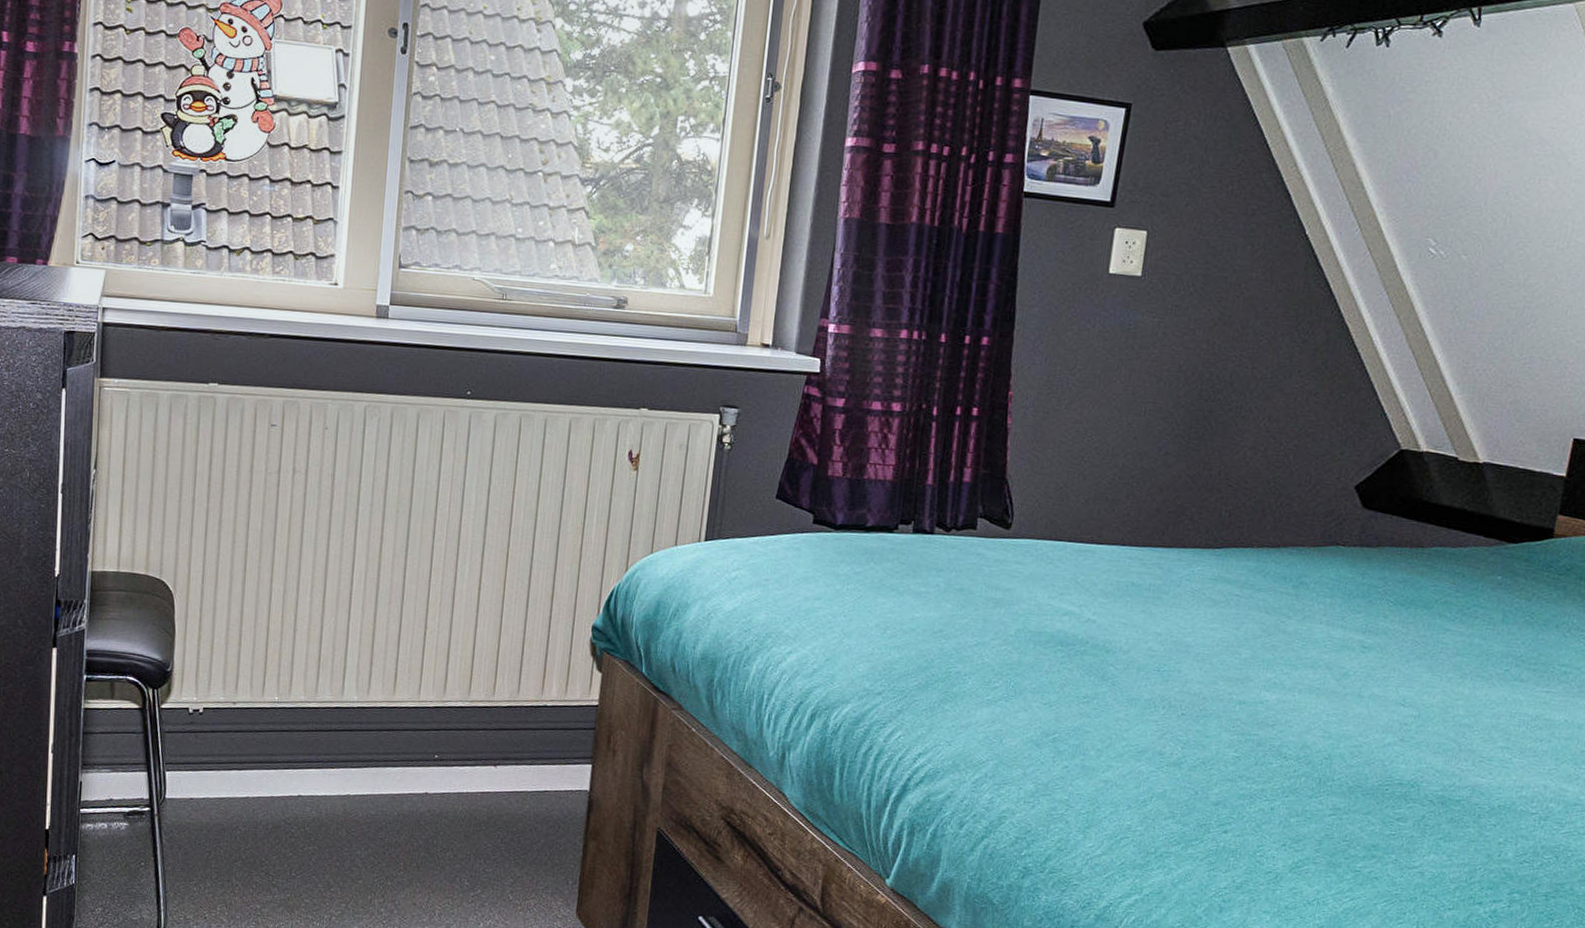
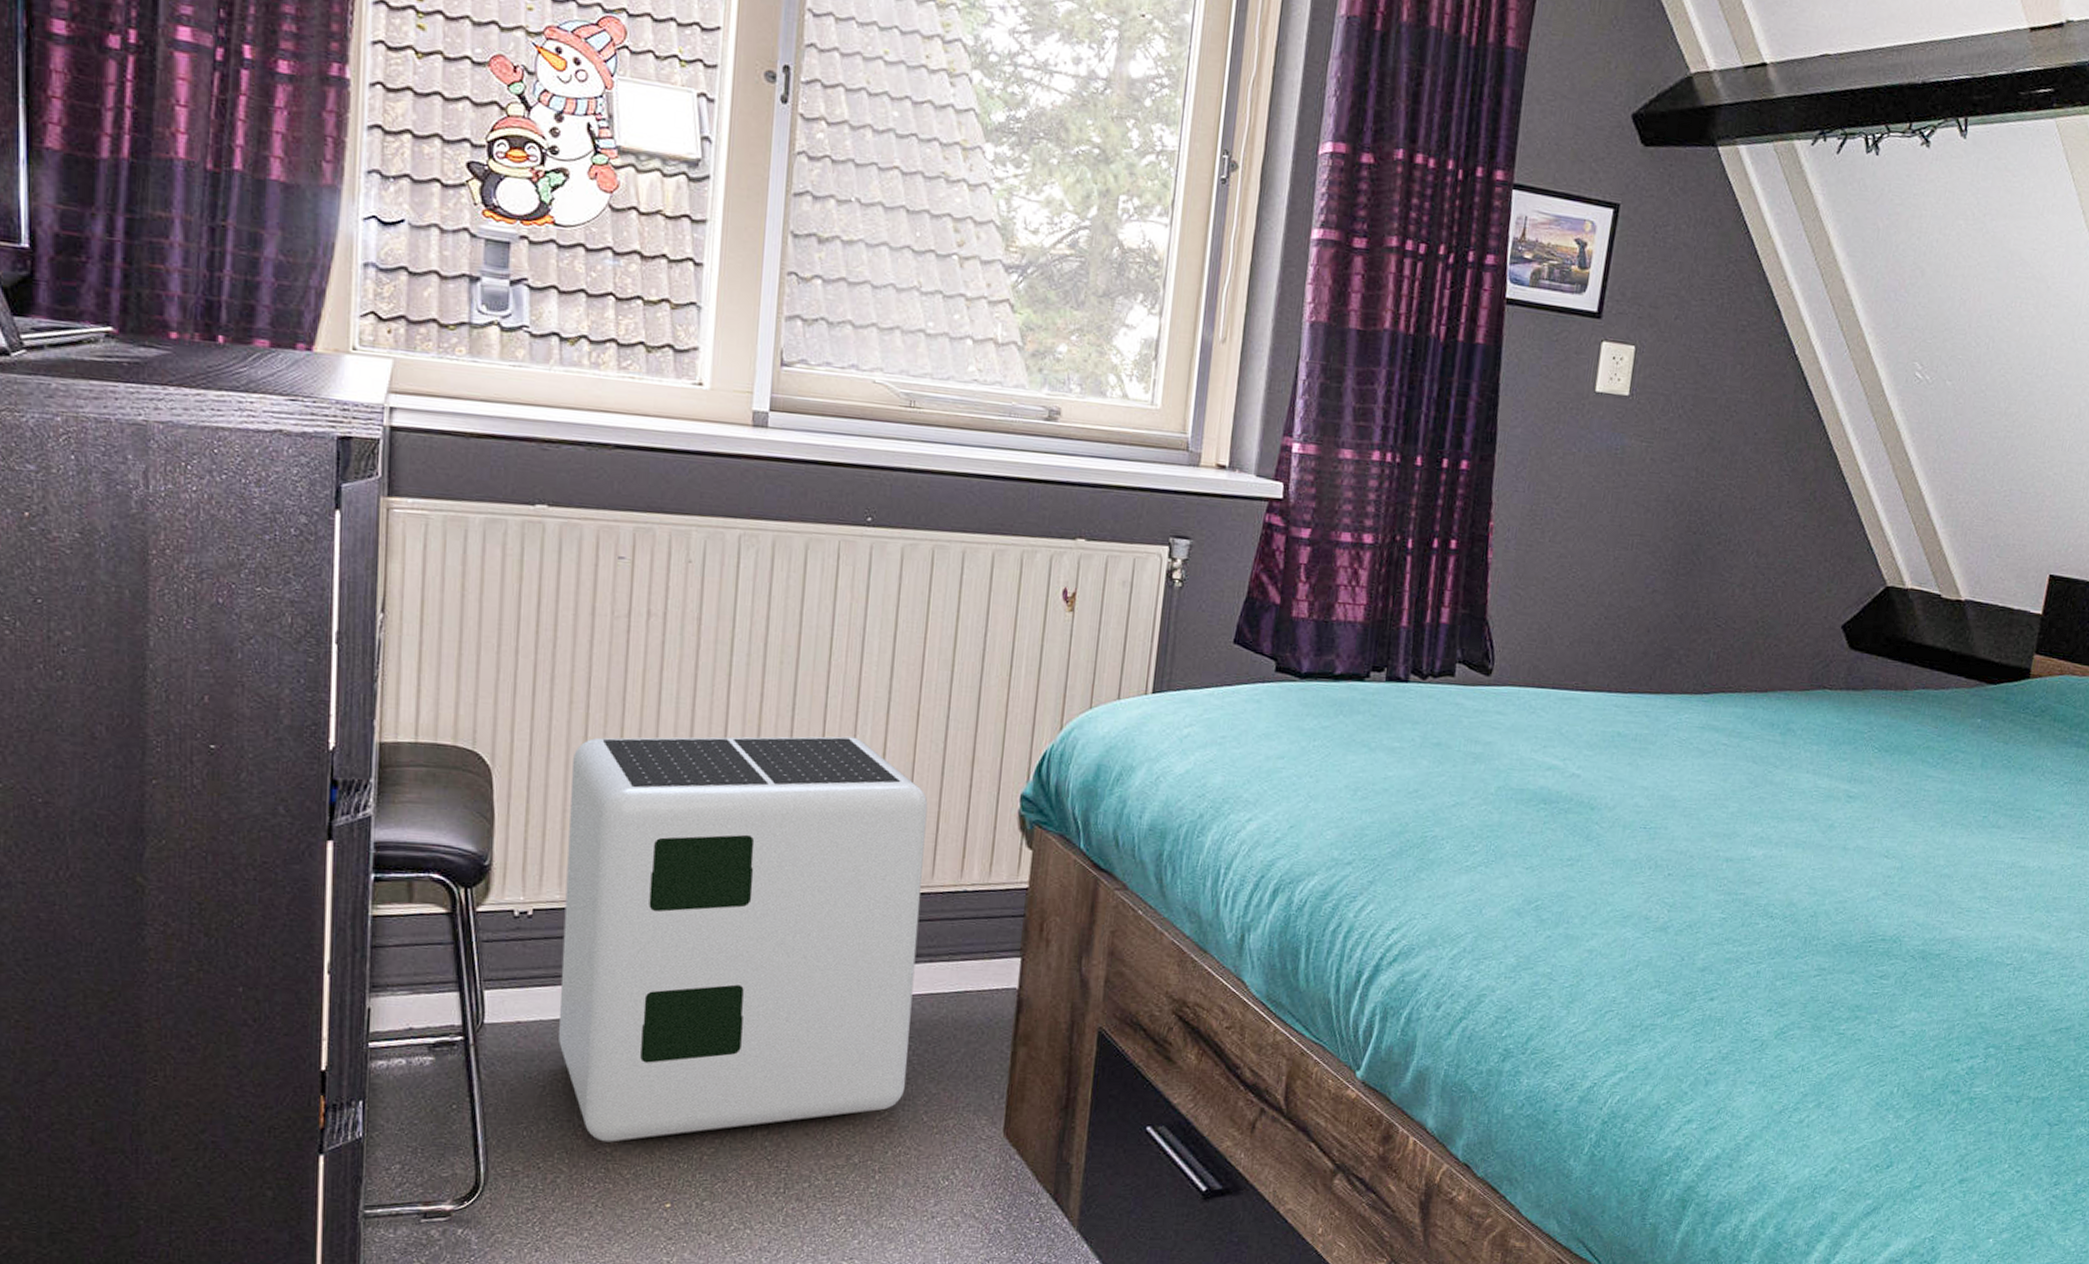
air purifier: none [221,570,515,901] -> present [559,736,928,1142]

